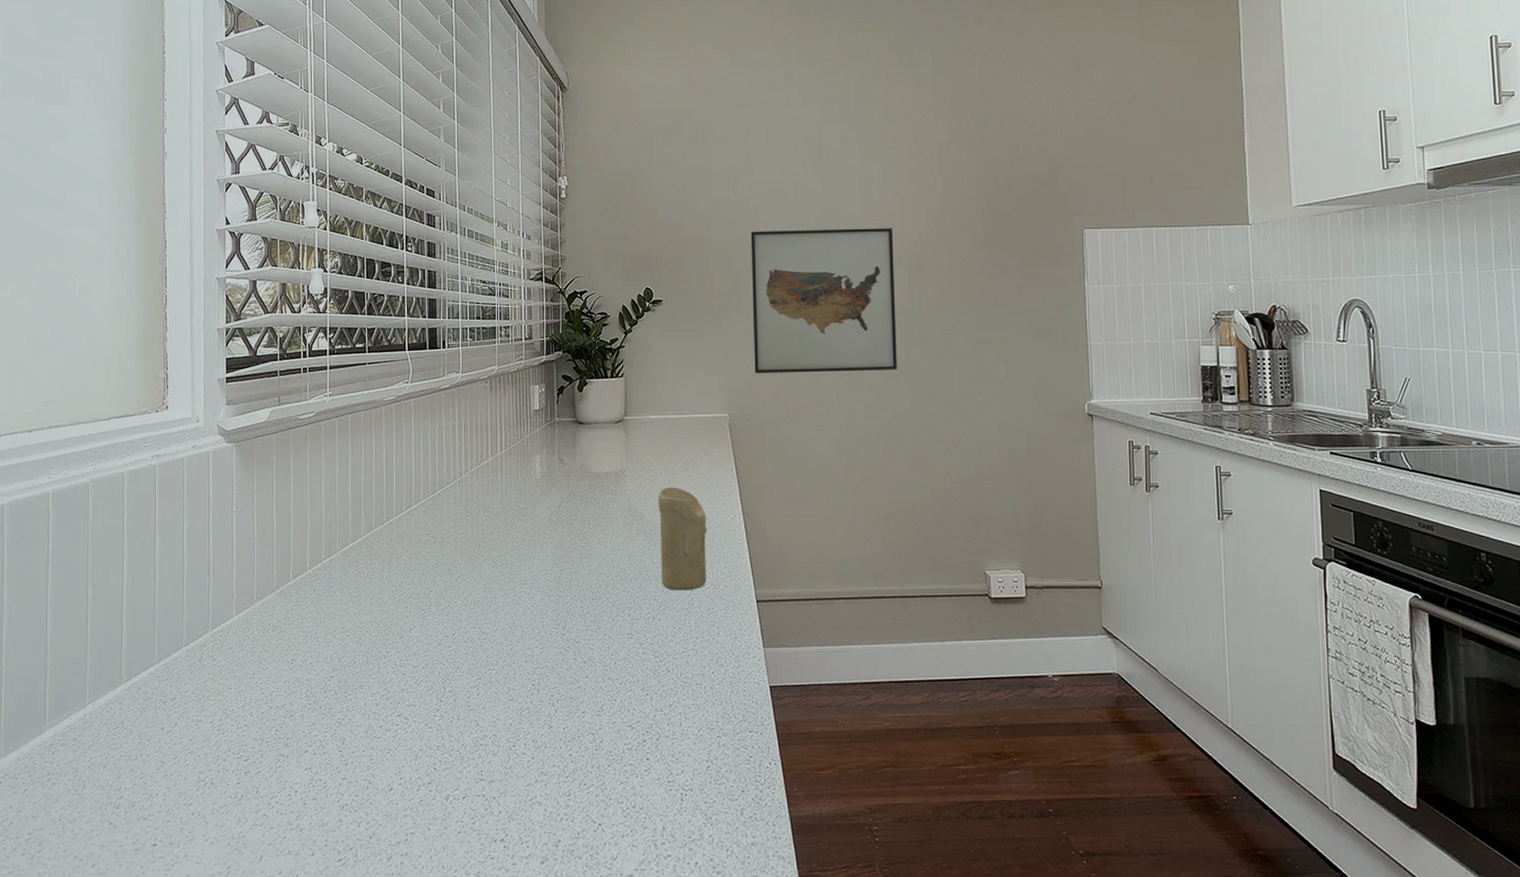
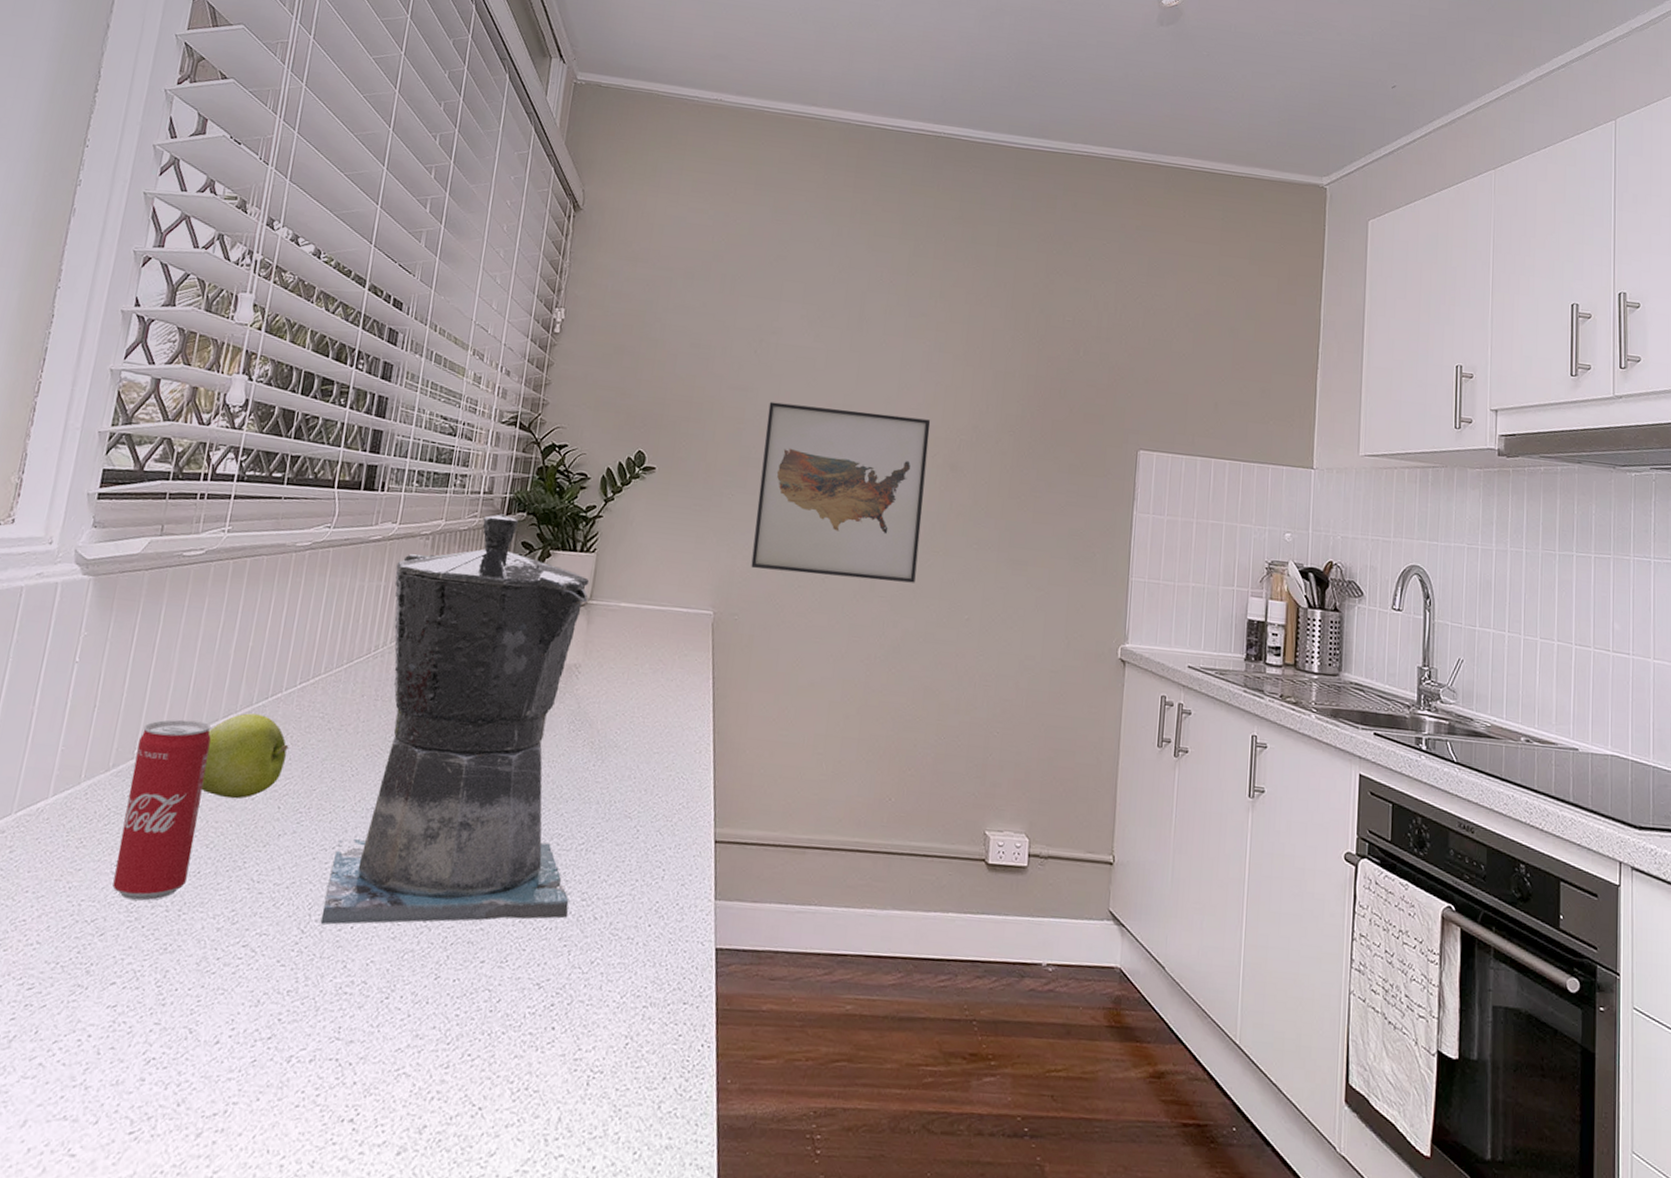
beverage can: none [291,547,347,688] -> present [112,719,211,901]
apple: none [342,537,406,604] -> present [201,713,289,799]
coffee maker: none [453,355,645,694] -> present [320,514,590,925]
candle: present [658,487,707,591] -> none [603,691,670,821]

